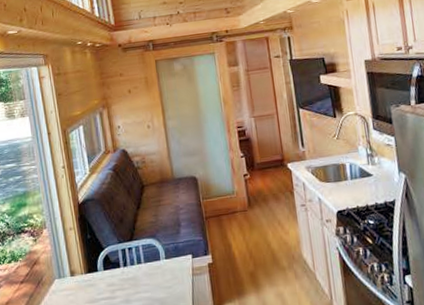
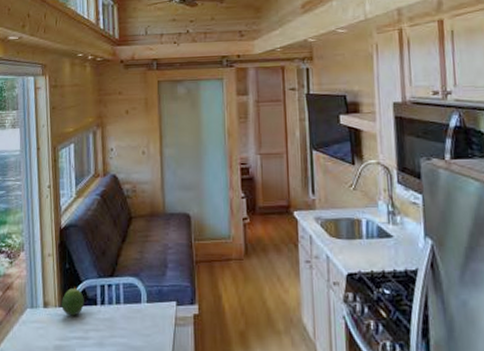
fruit: none [87,254,108,280] -> present [62,287,84,316]

